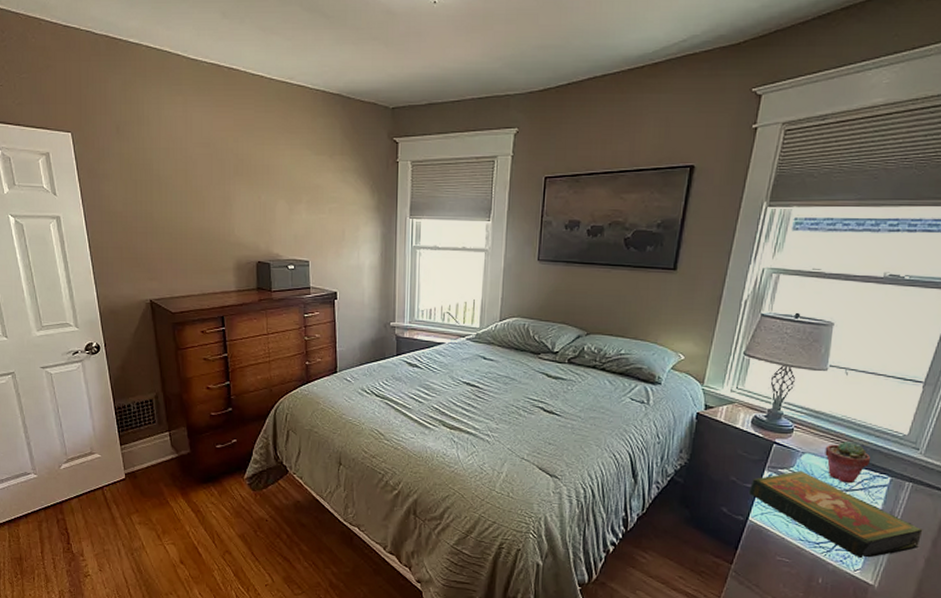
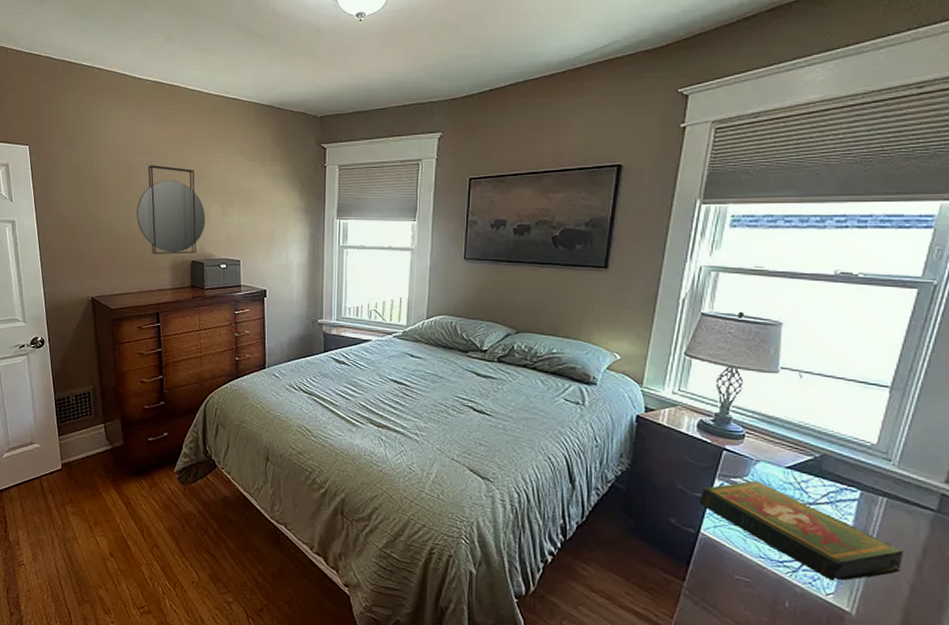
home mirror: none [196,157,271,254] -> present [137,165,206,254]
potted succulent: present [825,440,871,484] -> none [782,448,836,496]

